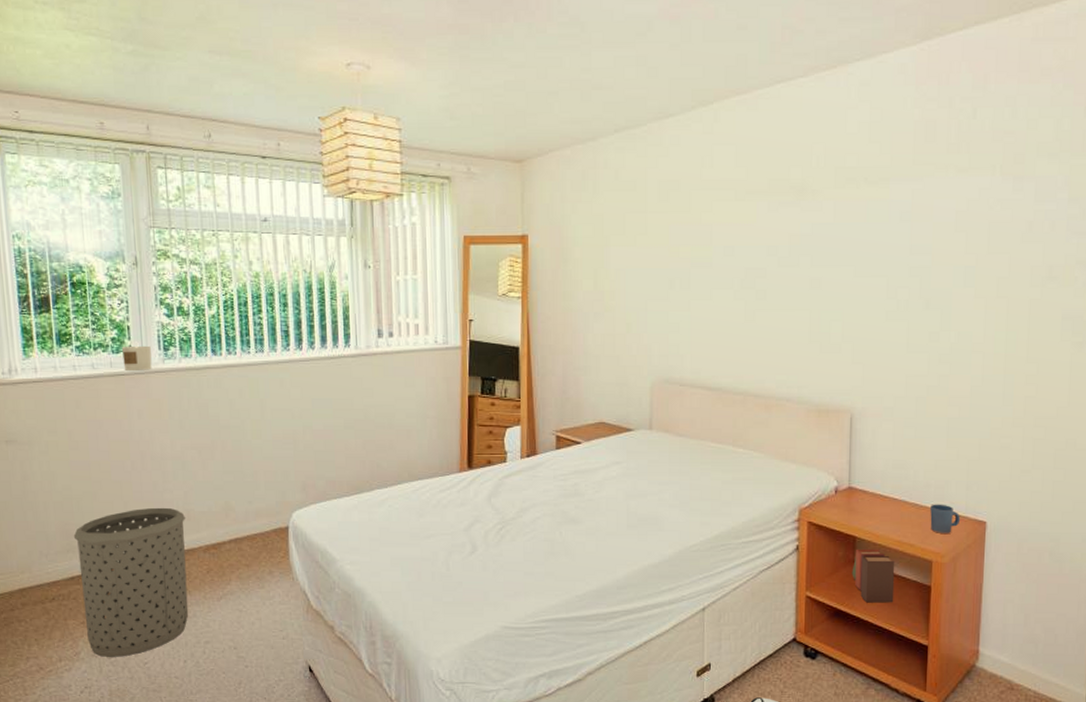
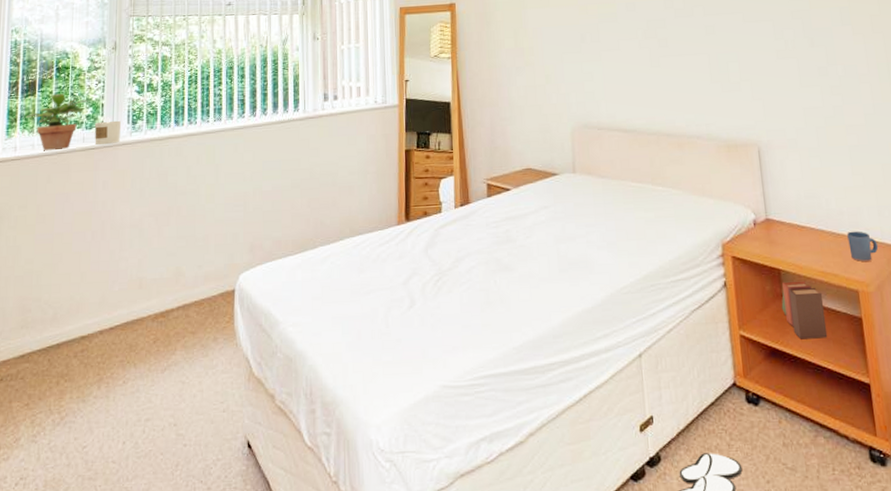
potted plant: none [43,311,111,375] -> present [26,93,88,151]
laundry basket: present [73,507,189,657] -> none [29,276,138,442]

